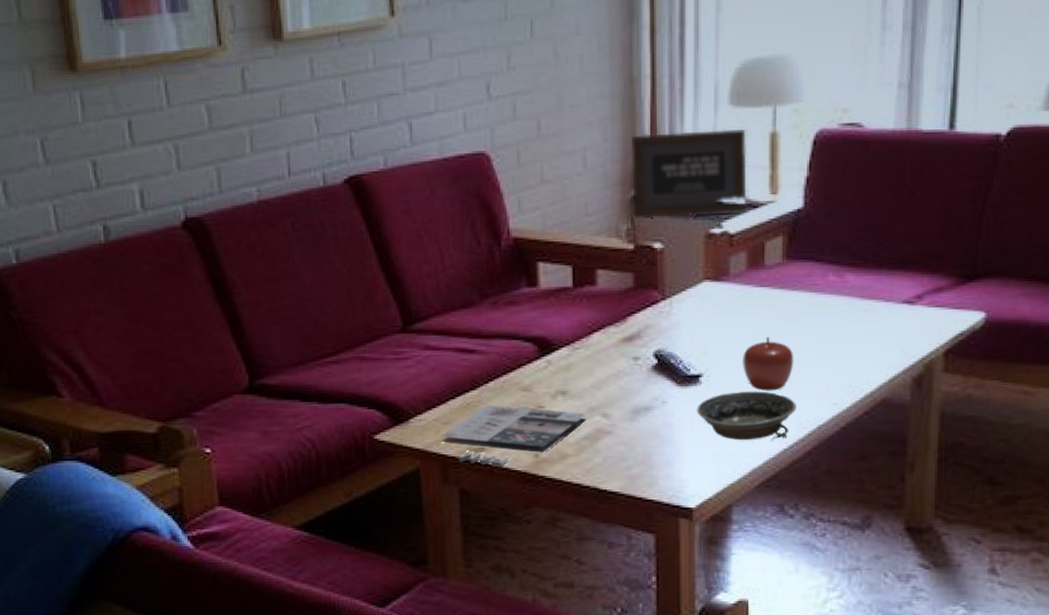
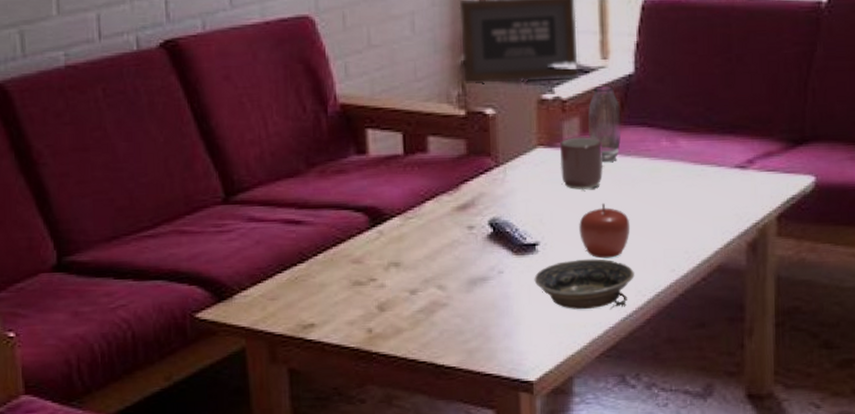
magazine: present [440,405,586,468] -> none [267,278,421,345]
mug: none [725,270,769,324] -> present [559,136,604,191]
vase: none [754,221,789,297] -> present [587,86,622,163]

